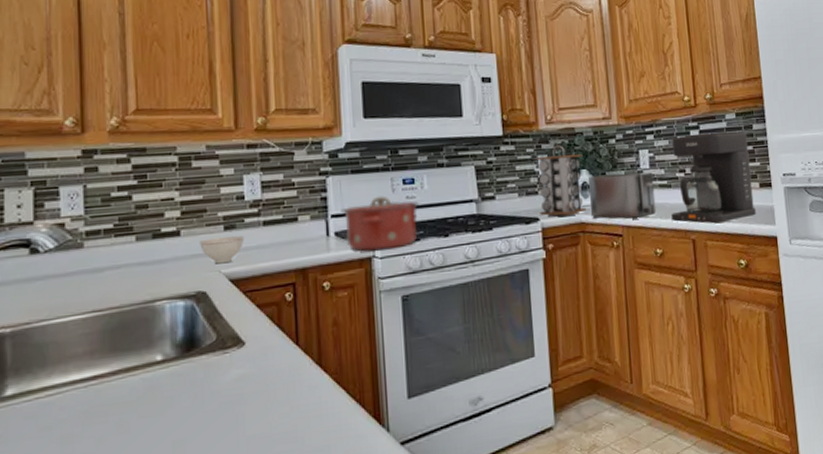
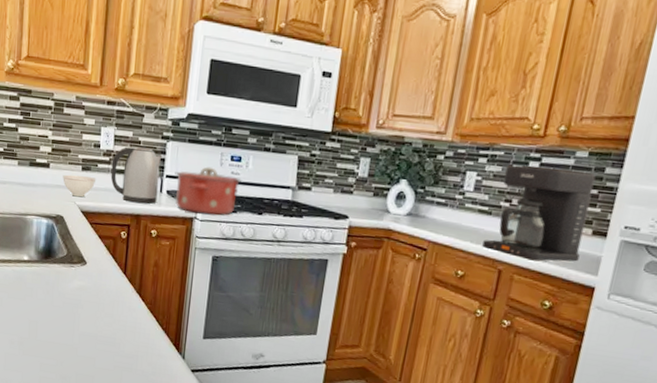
kettle: none [261,187,325,256] -> present [110,146,161,204]
spice rack: present [535,145,586,217] -> none [350,151,405,221]
toaster: present [587,172,657,219] -> none [399,187,476,238]

